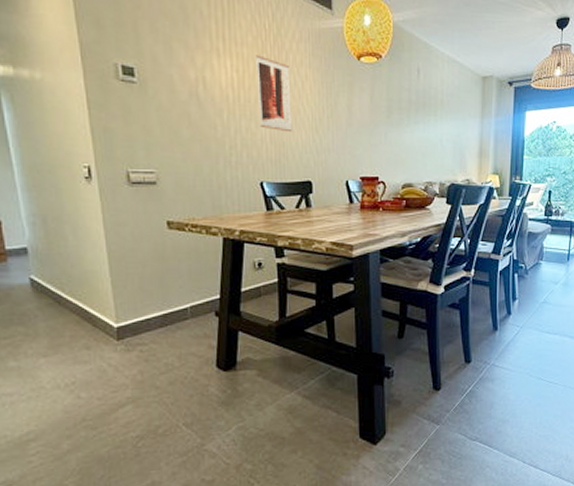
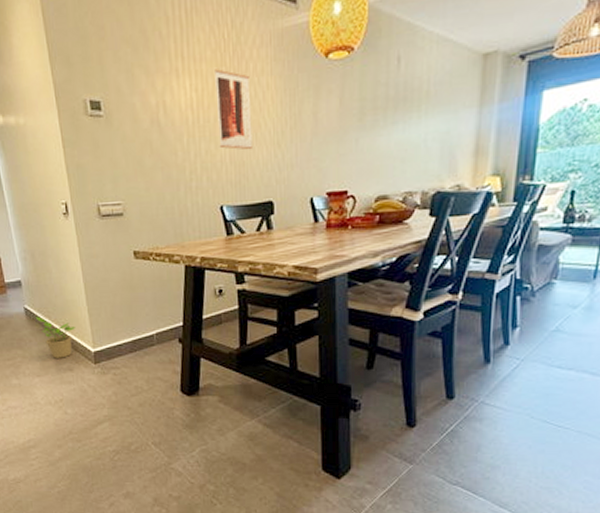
potted plant: none [44,288,95,335] -> present [35,316,75,358]

